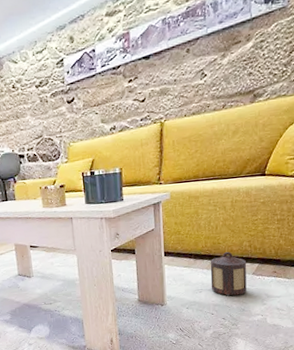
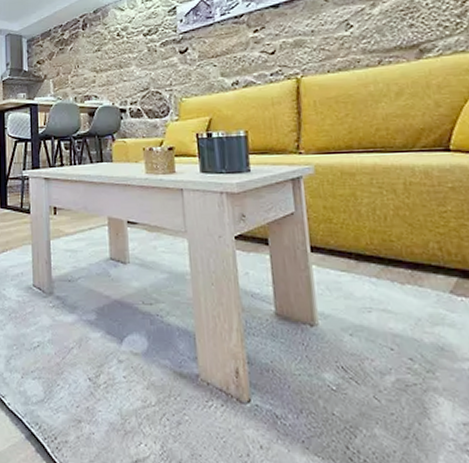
lantern: present [210,252,247,296] -> none [380,255,444,324]

